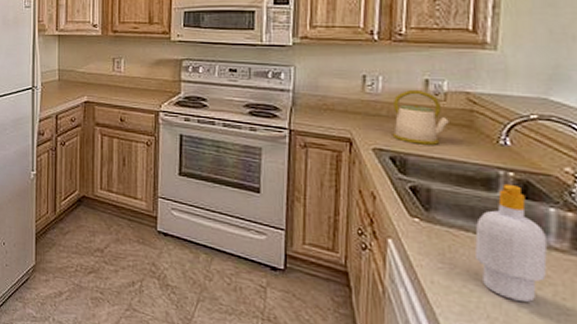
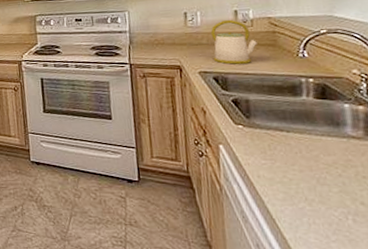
soap bottle: present [475,183,548,302] -> none [288,88,348,183]

